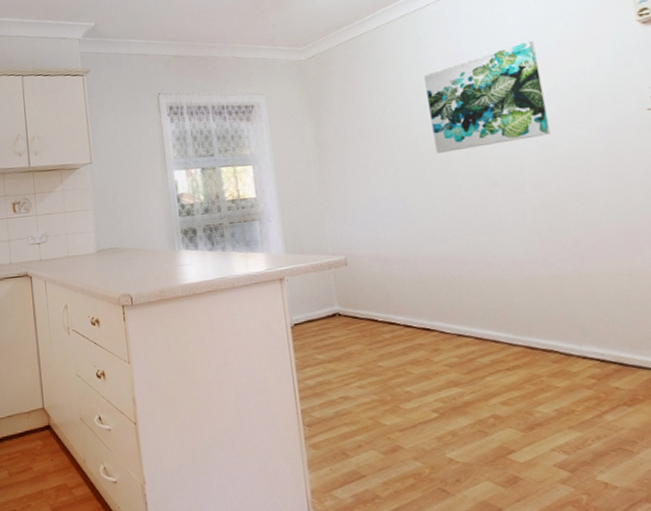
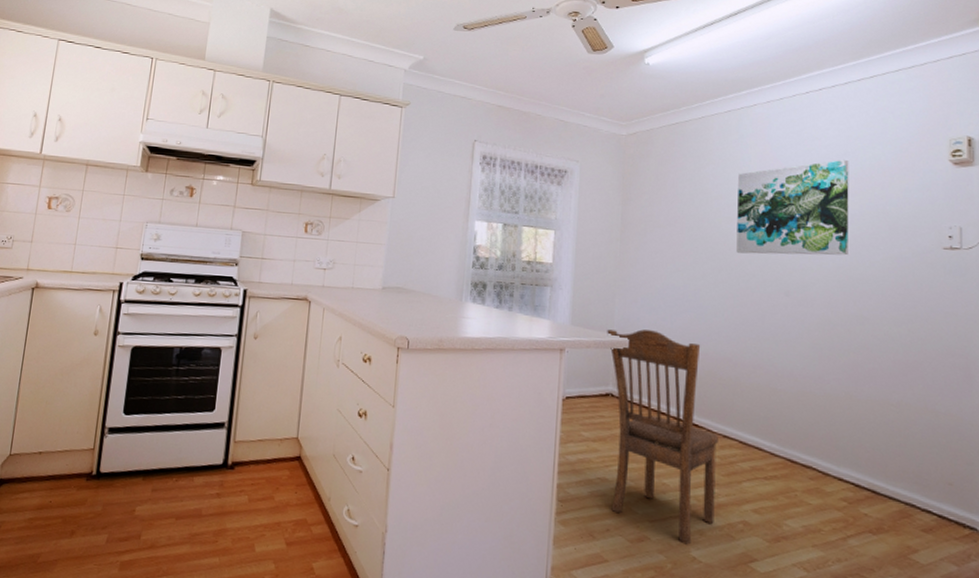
dining chair: none [322,244,464,448] -> present [607,329,718,545]

